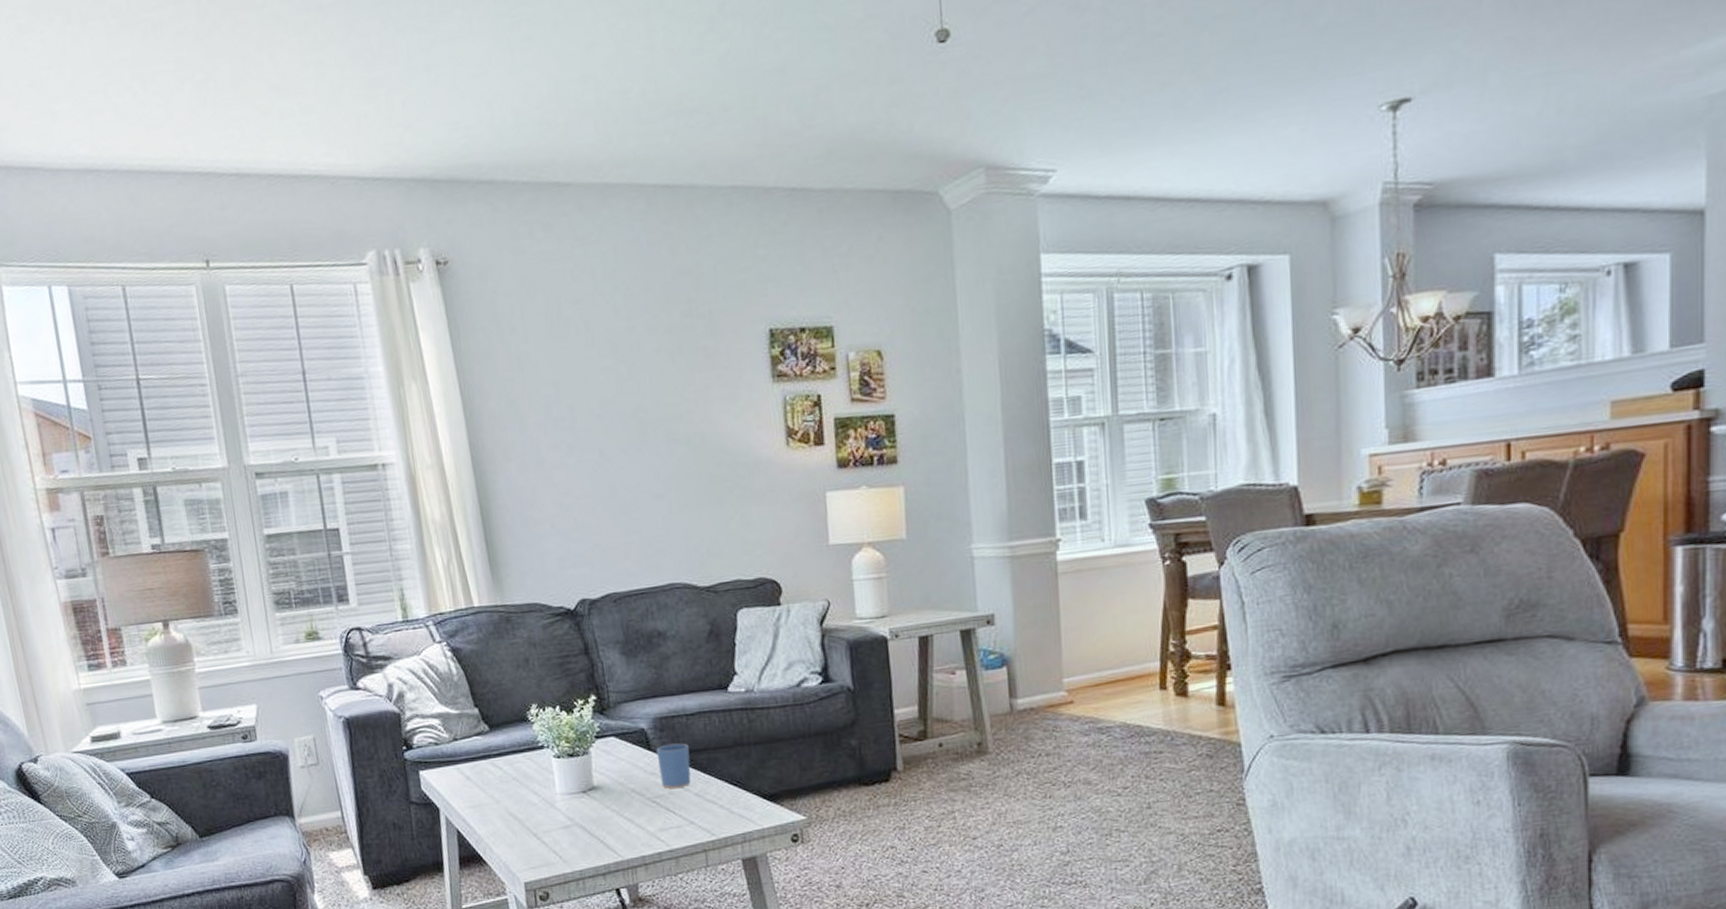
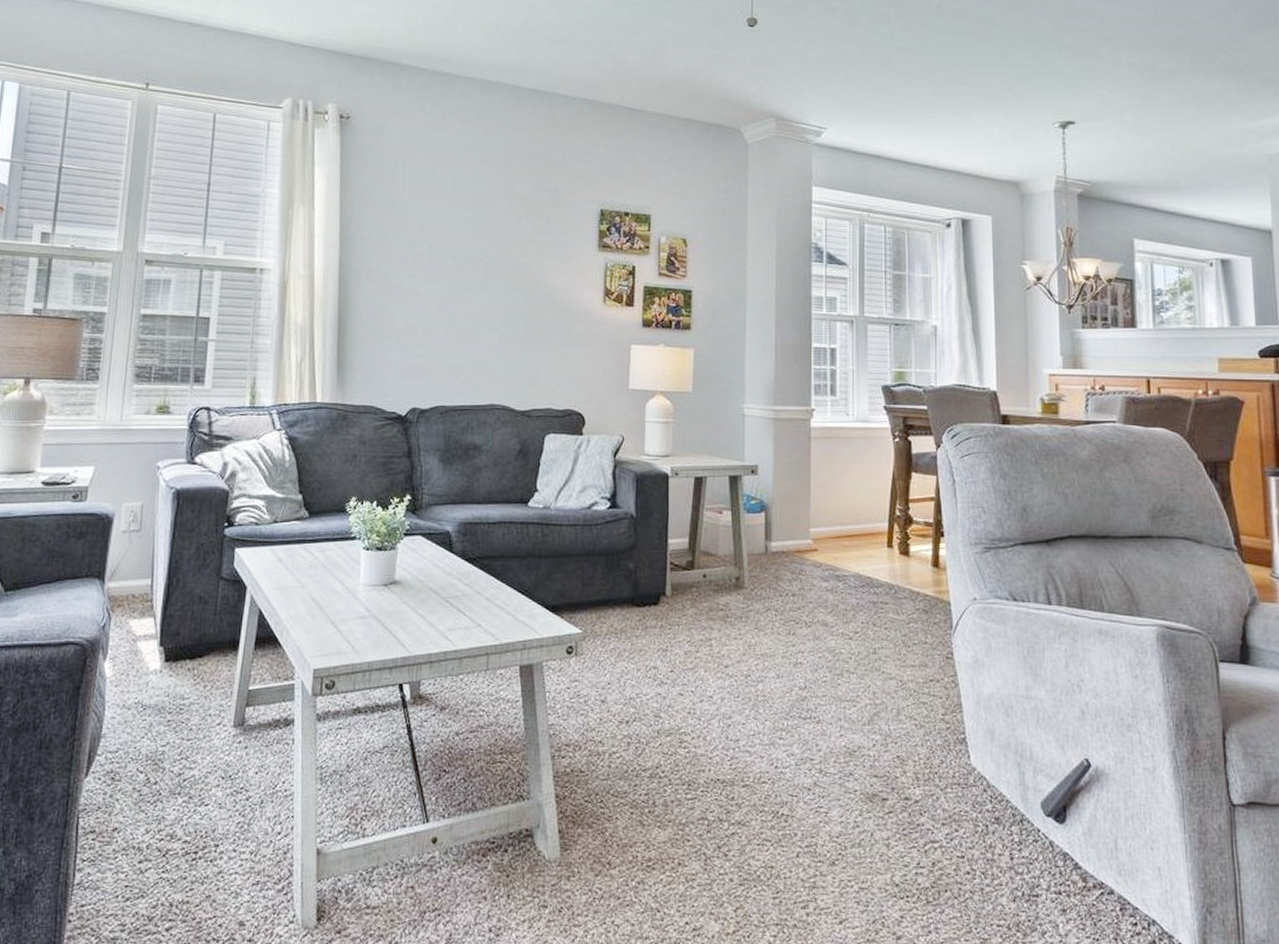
mug: present [656,743,691,789] -> none [456,548,486,590]

